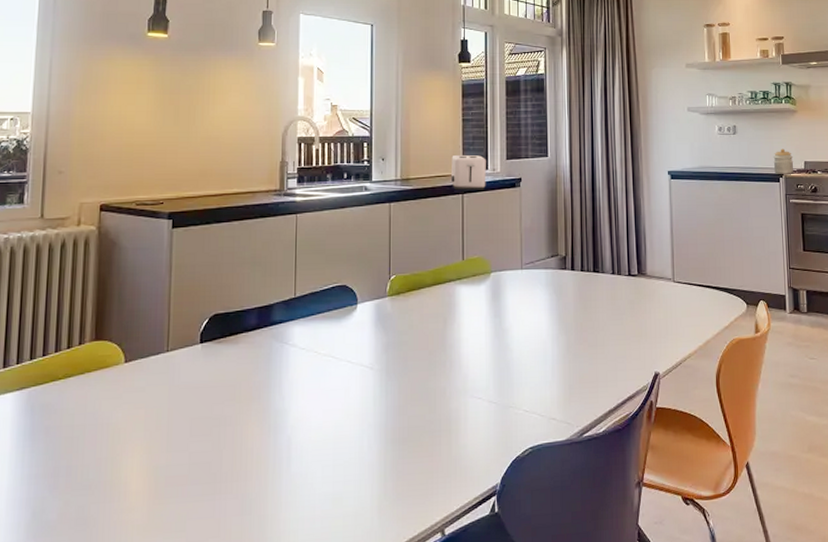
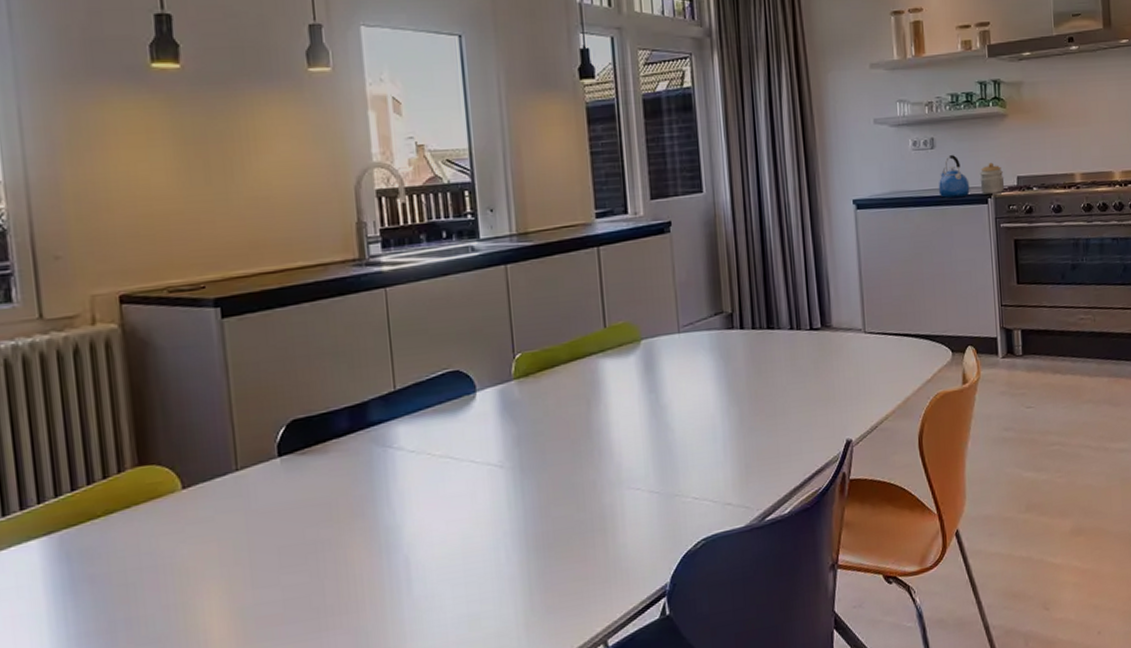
toaster: present [450,154,486,191] -> none [580,196,627,243]
kettle: none [738,141,765,176] -> present [938,155,970,198]

